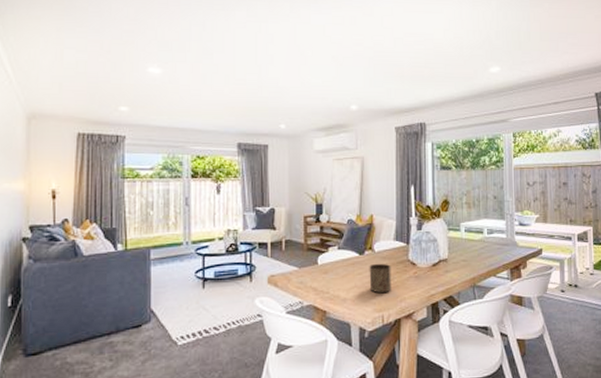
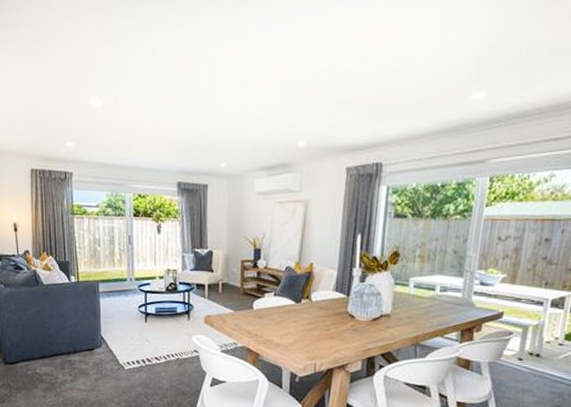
cup: present [369,263,391,294] -> none [304,312,328,343]

